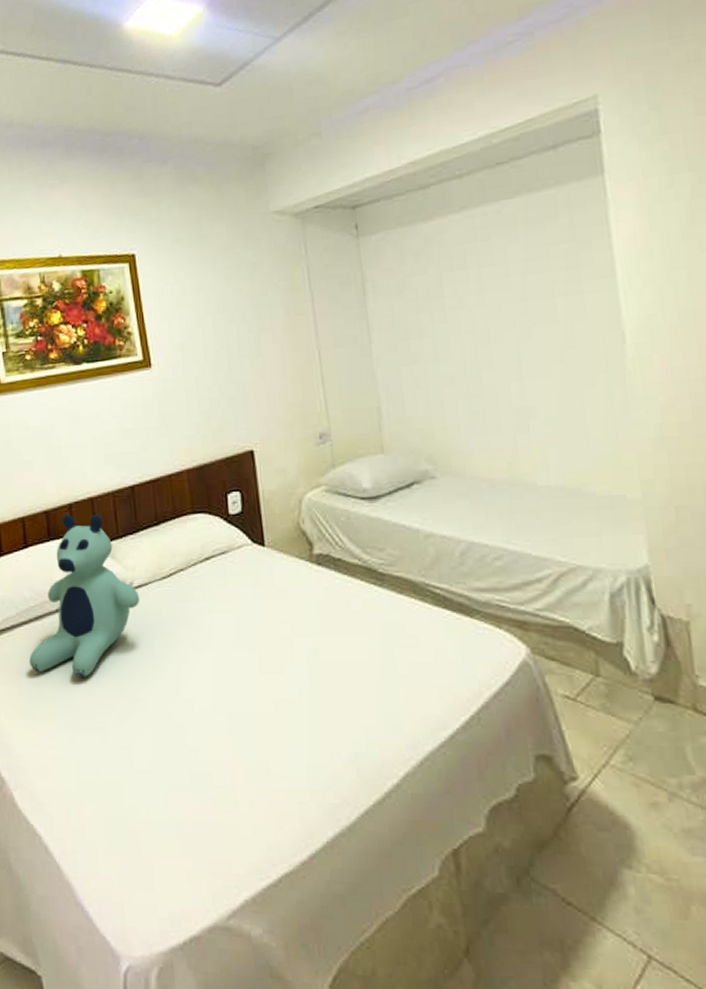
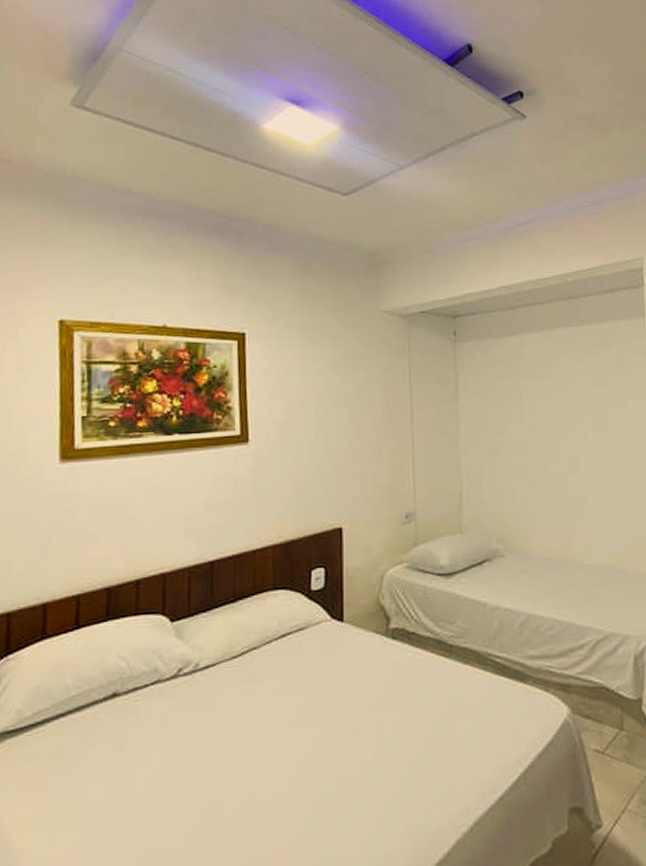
bear: present [29,513,140,677] -> none [60,590,205,774]

